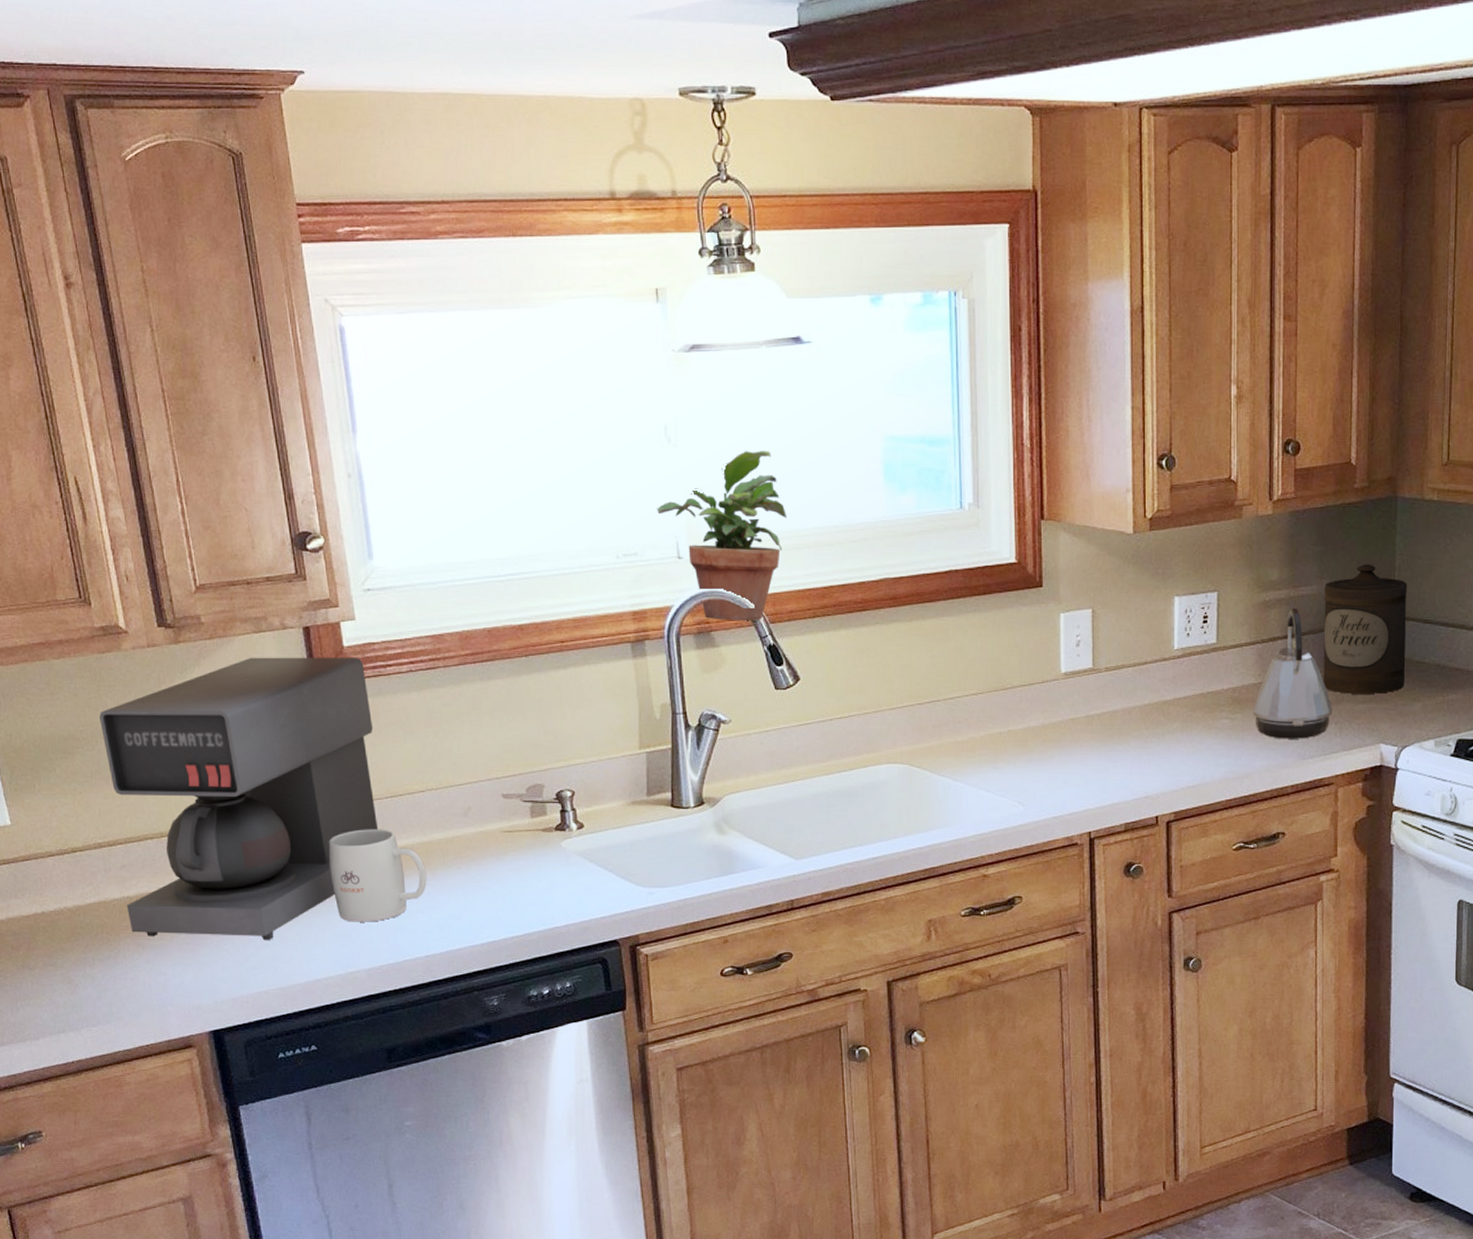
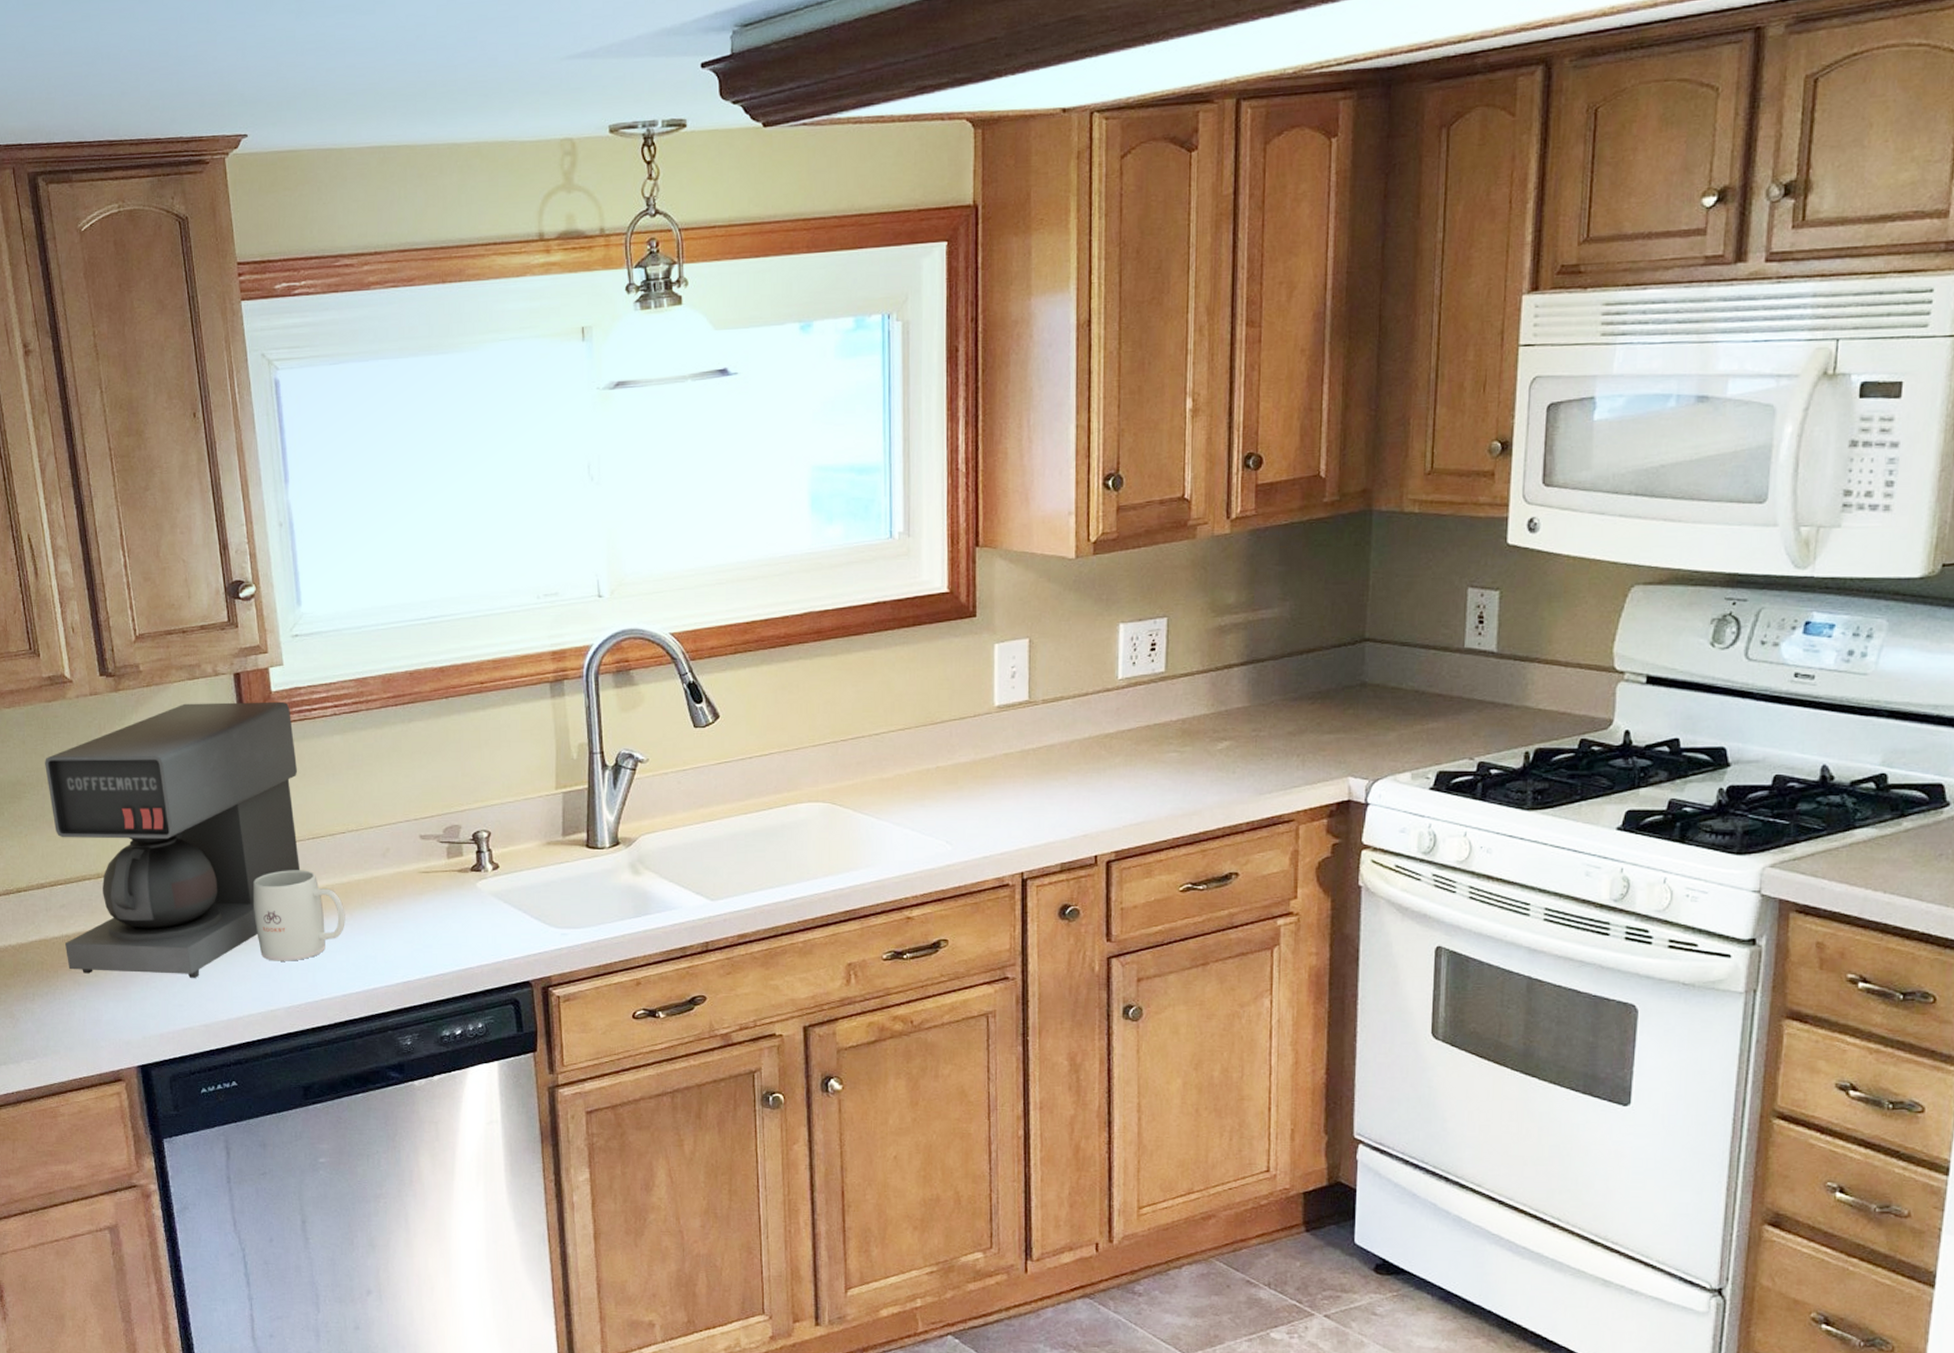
potted plant: present [657,451,786,621] -> none [578,485,709,659]
kettle: present [1253,608,1332,739] -> none [1205,633,1294,773]
canister: present [1323,564,1408,694] -> none [1284,583,1383,724]

